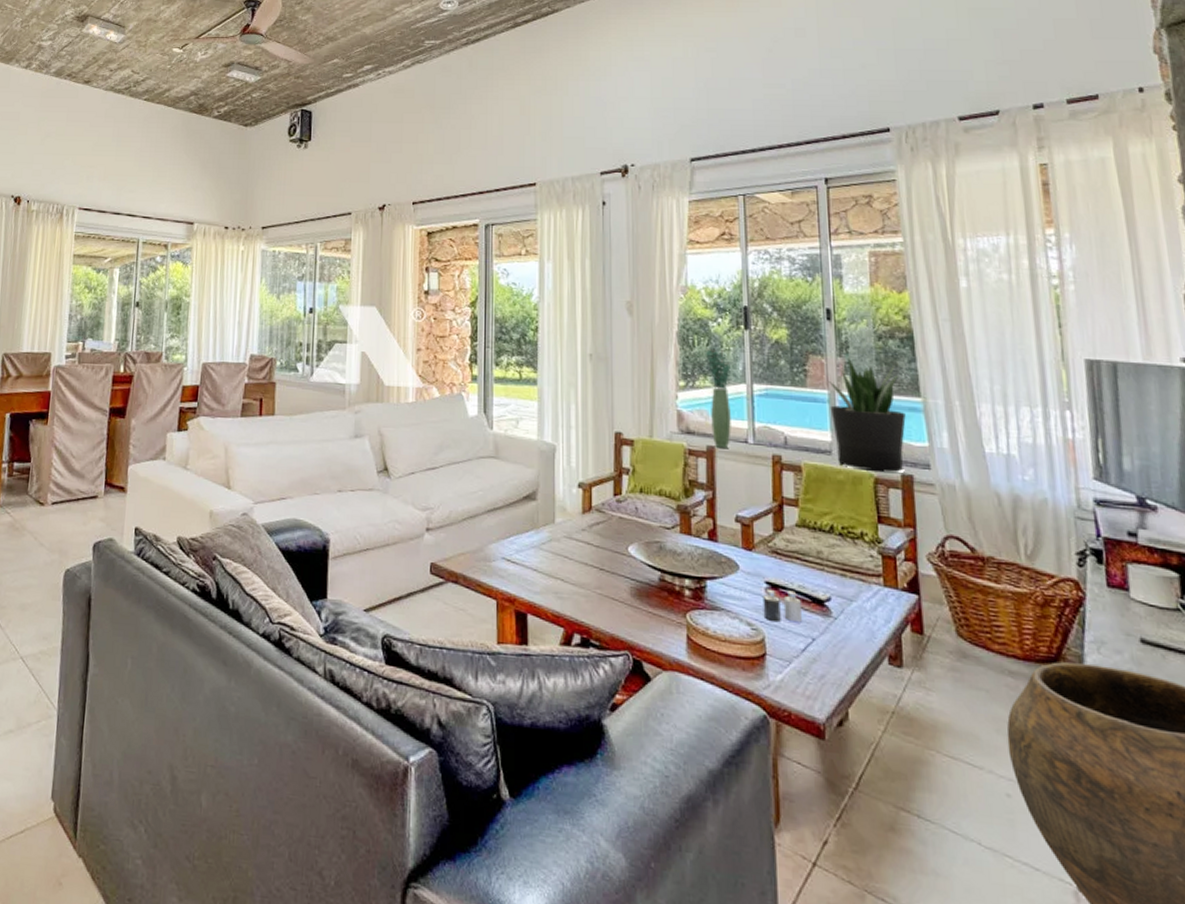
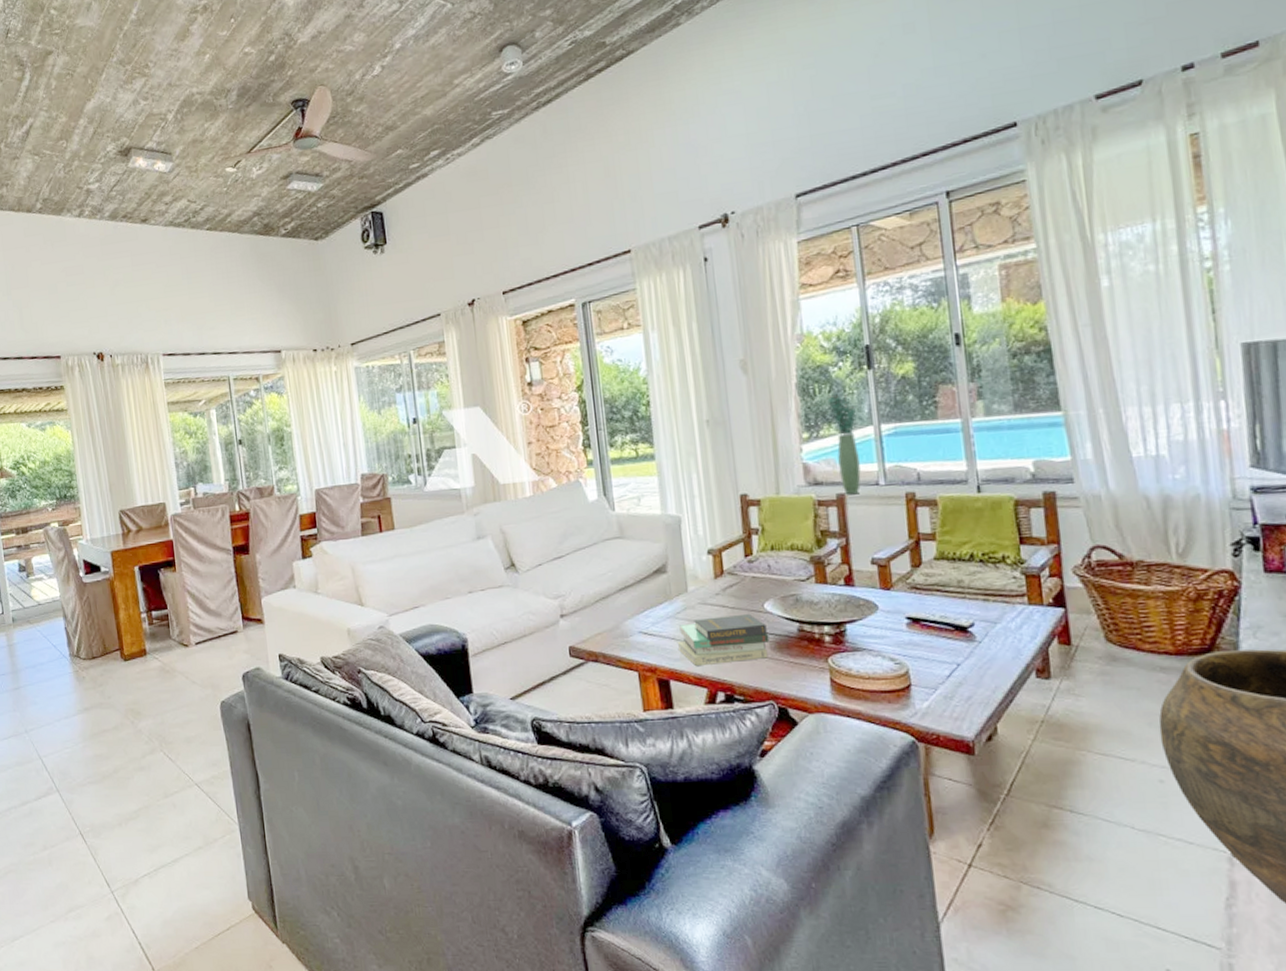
books: none [538,553,630,605] -> present [677,613,770,666]
candle: present [762,588,802,623] -> none [904,622,946,653]
planter: present [828,358,906,473] -> none [961,381,1046,494]

